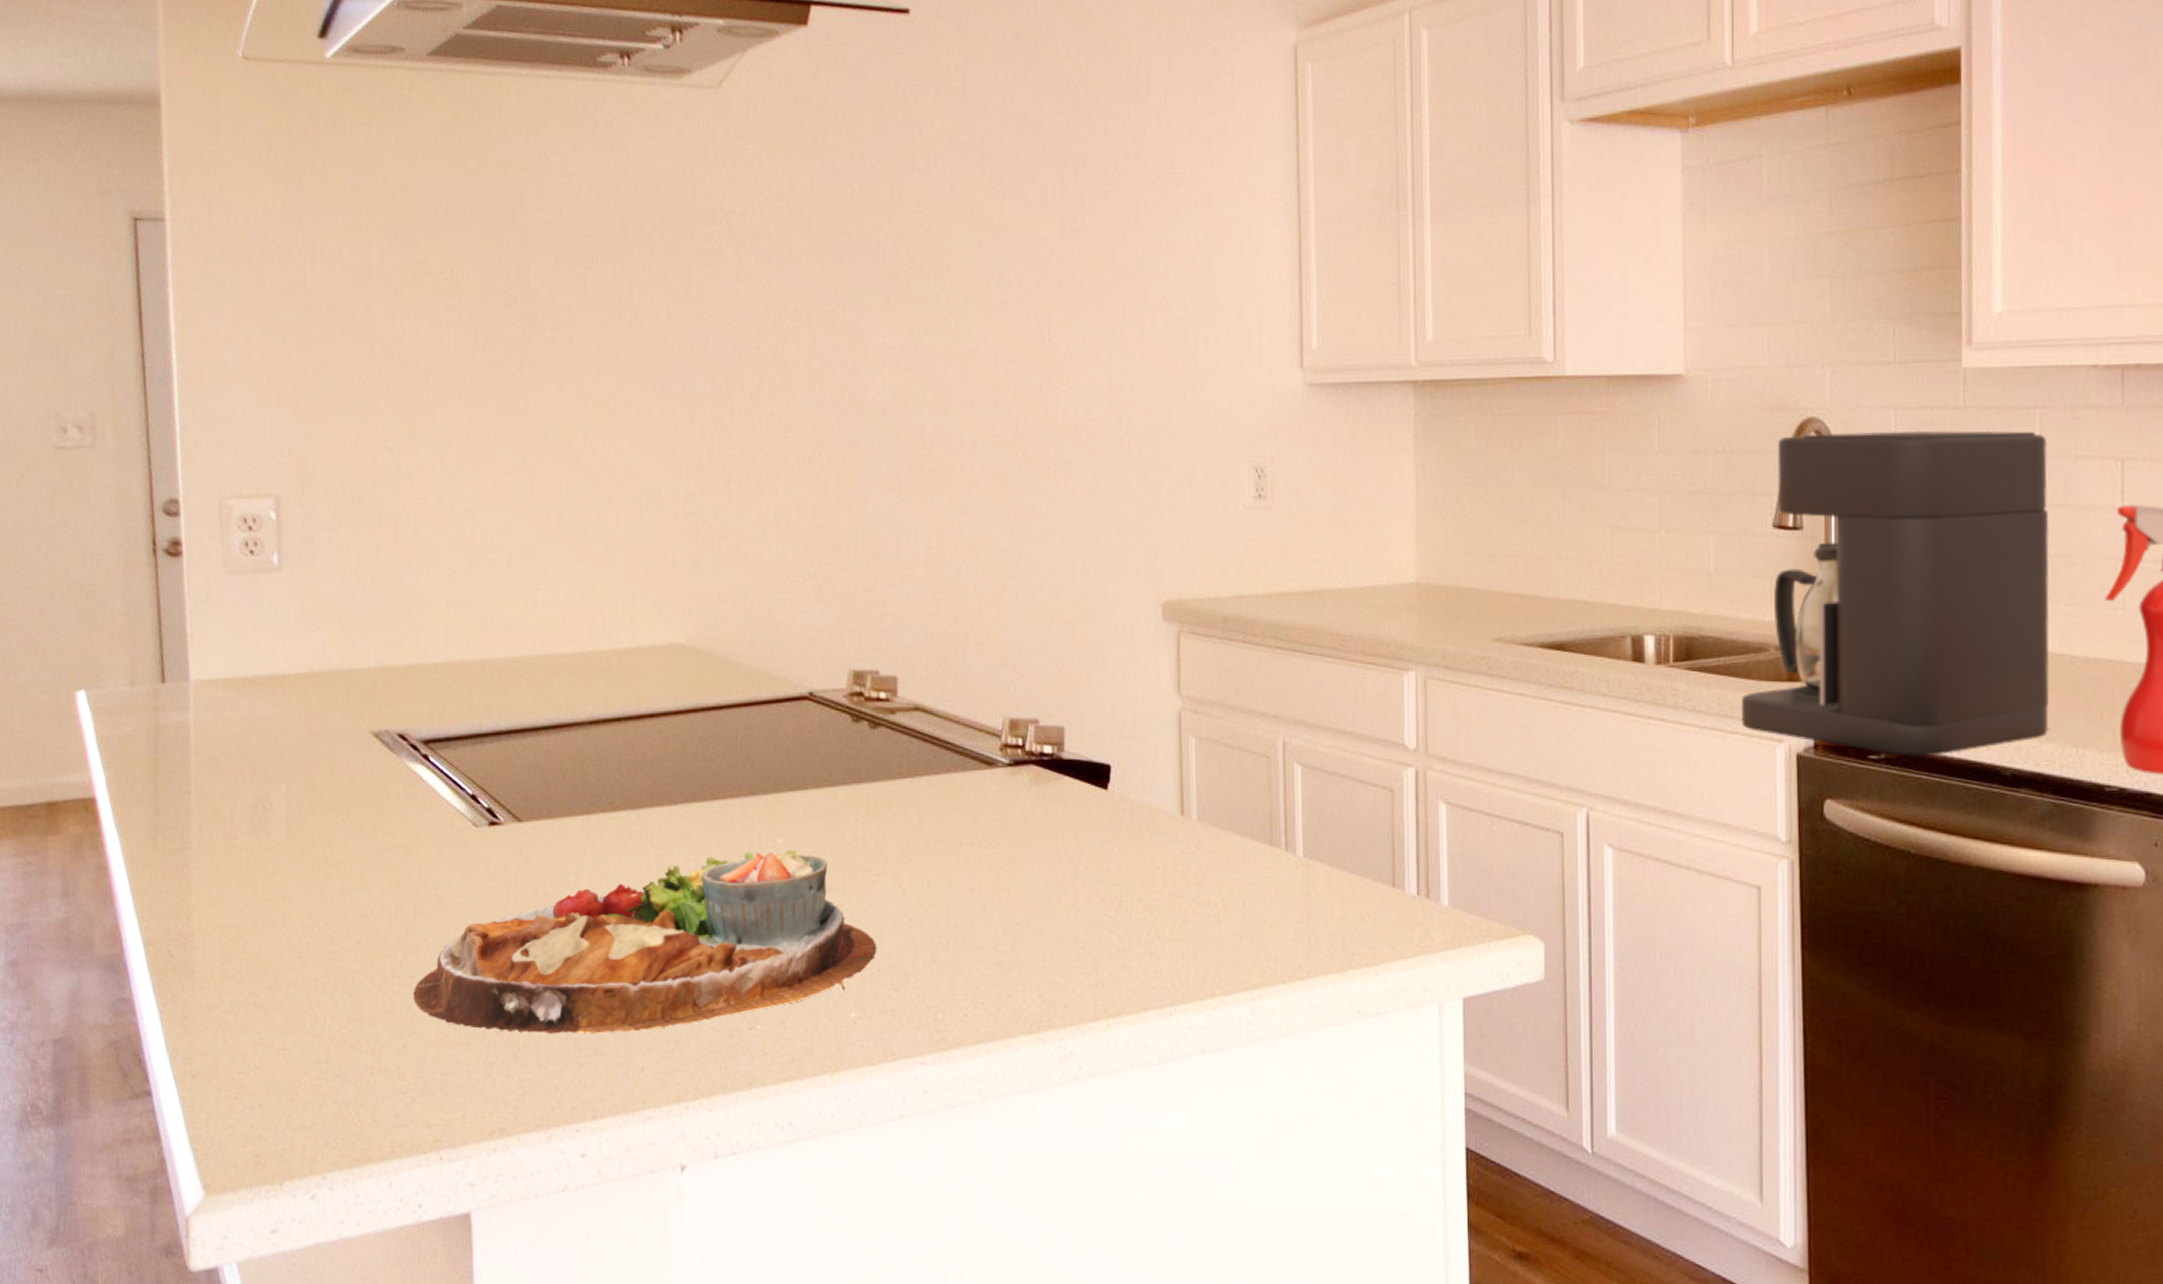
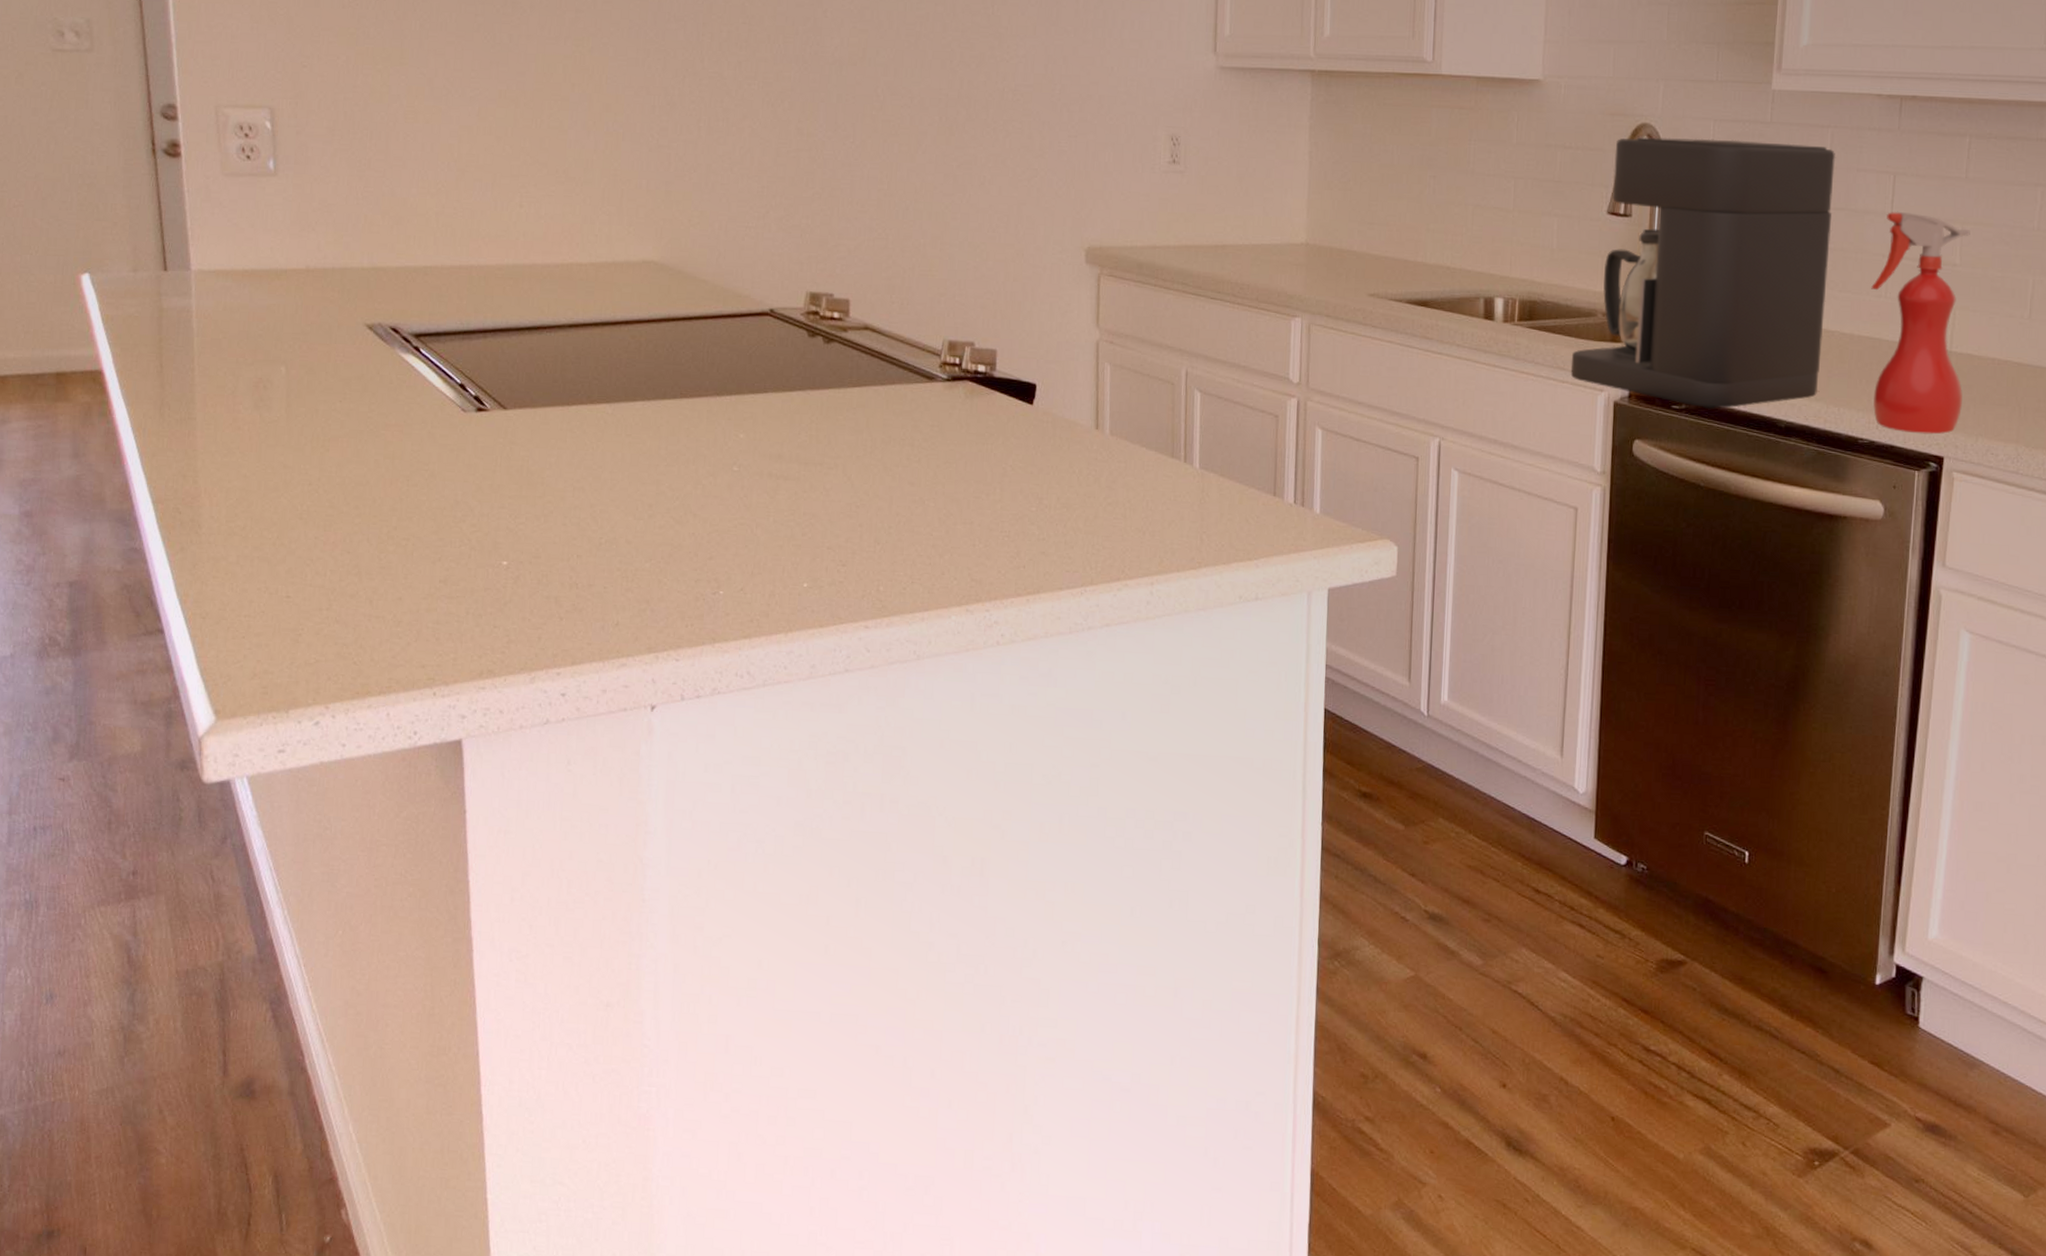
food platter: present [412,850,877,1035] -> none [407,443,828,594]

